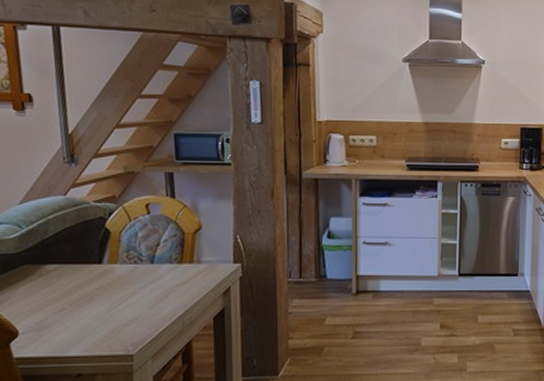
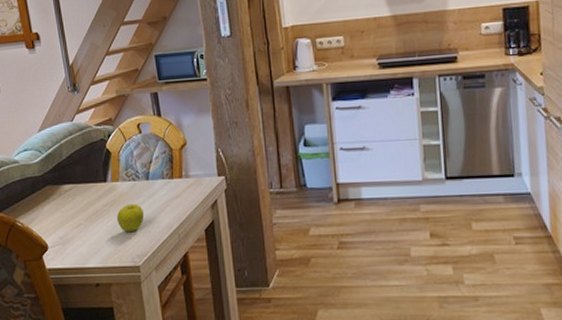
fruit: none [111,288,145,318] -> present [117,203,145,232]

